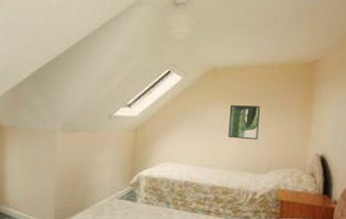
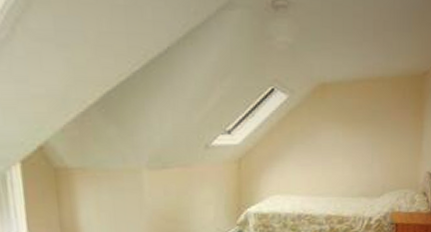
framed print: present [228,105,261,140] -> none [341,125,373,163]

